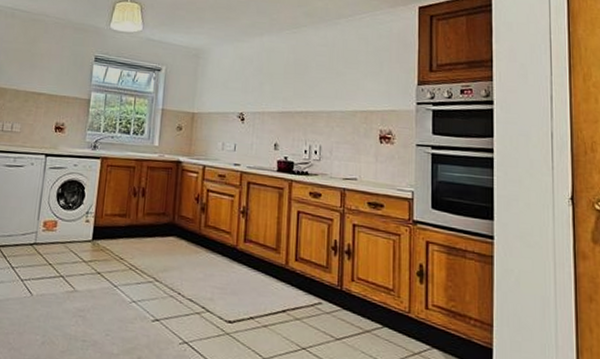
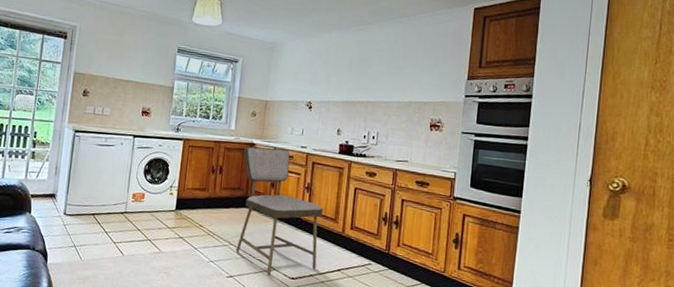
dining chair: none [162,165,262,319] -> present [235,146,324,276]

